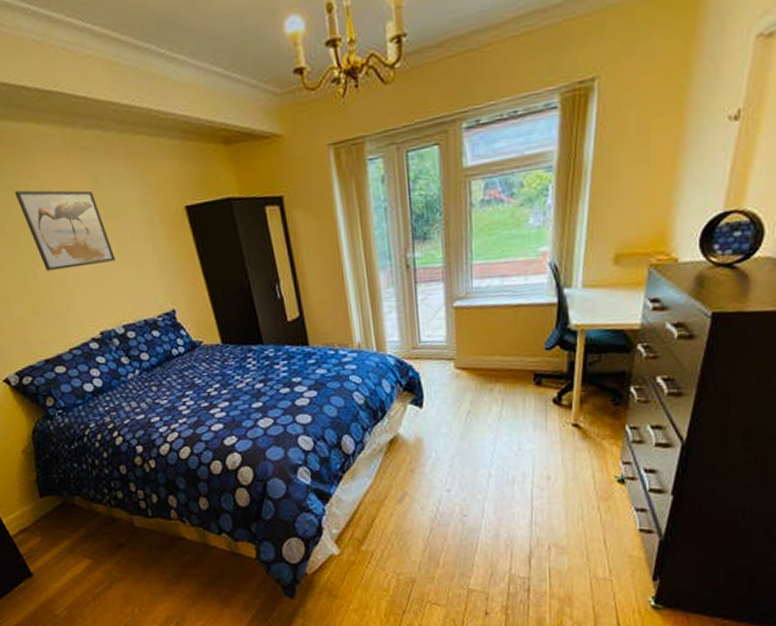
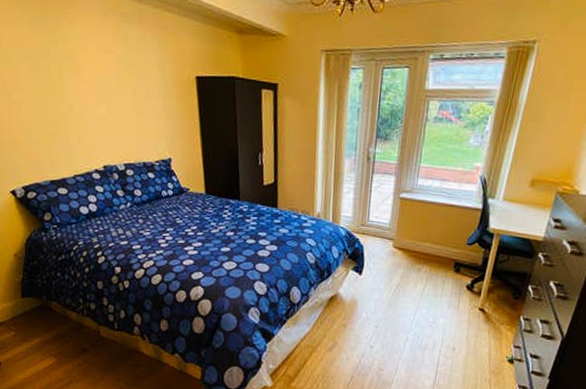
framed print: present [14,190,115,271] -> none [54,37,129,110]

